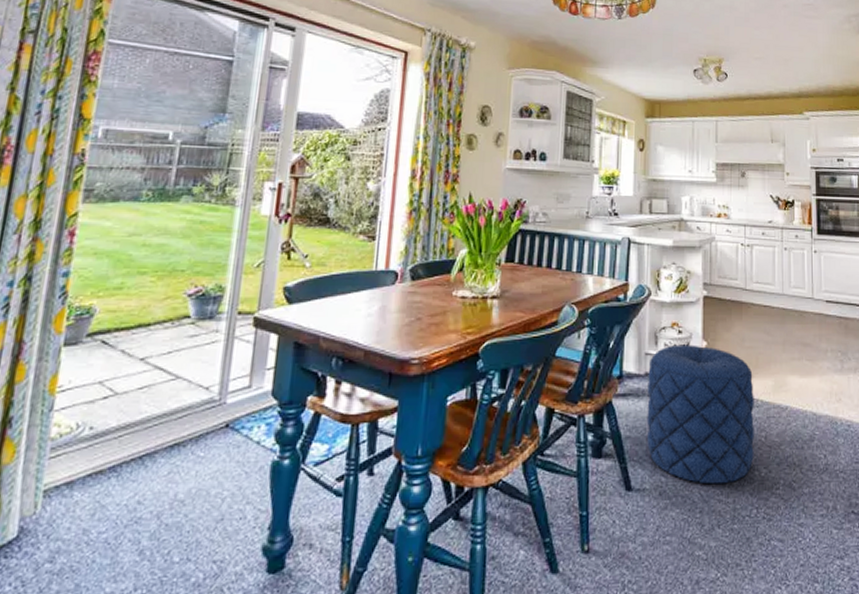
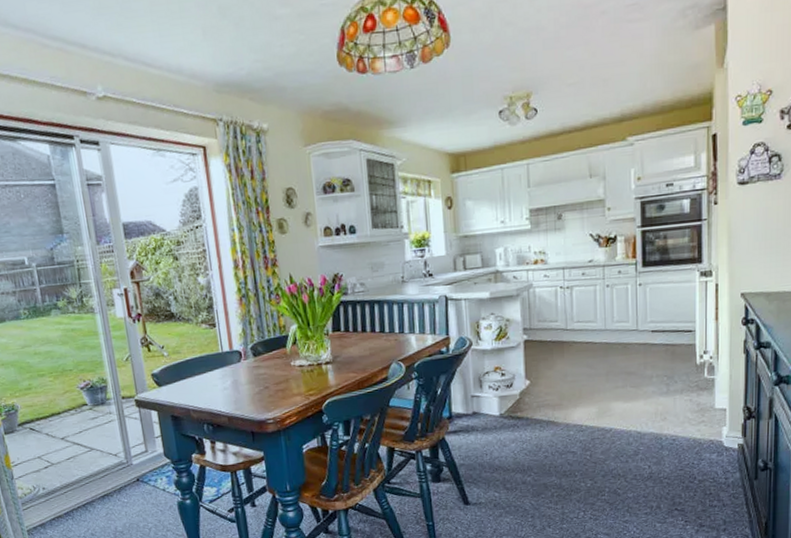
pouf: present [646,344,755,485] -> none [475,384,581,496]

